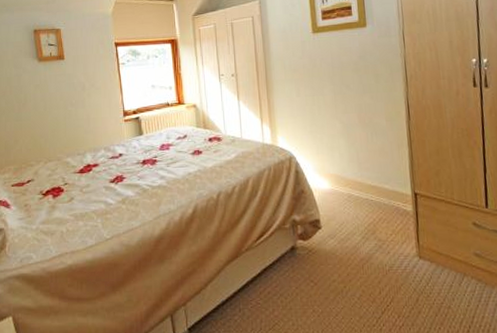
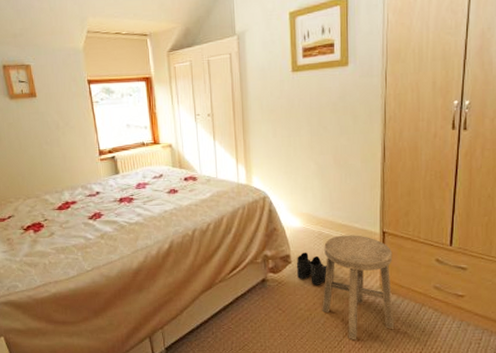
boots: none [326,216,360,253] -> present [296,252,327,285]
stool: none [354,197,437,317] -> present [322,235,395,340]

